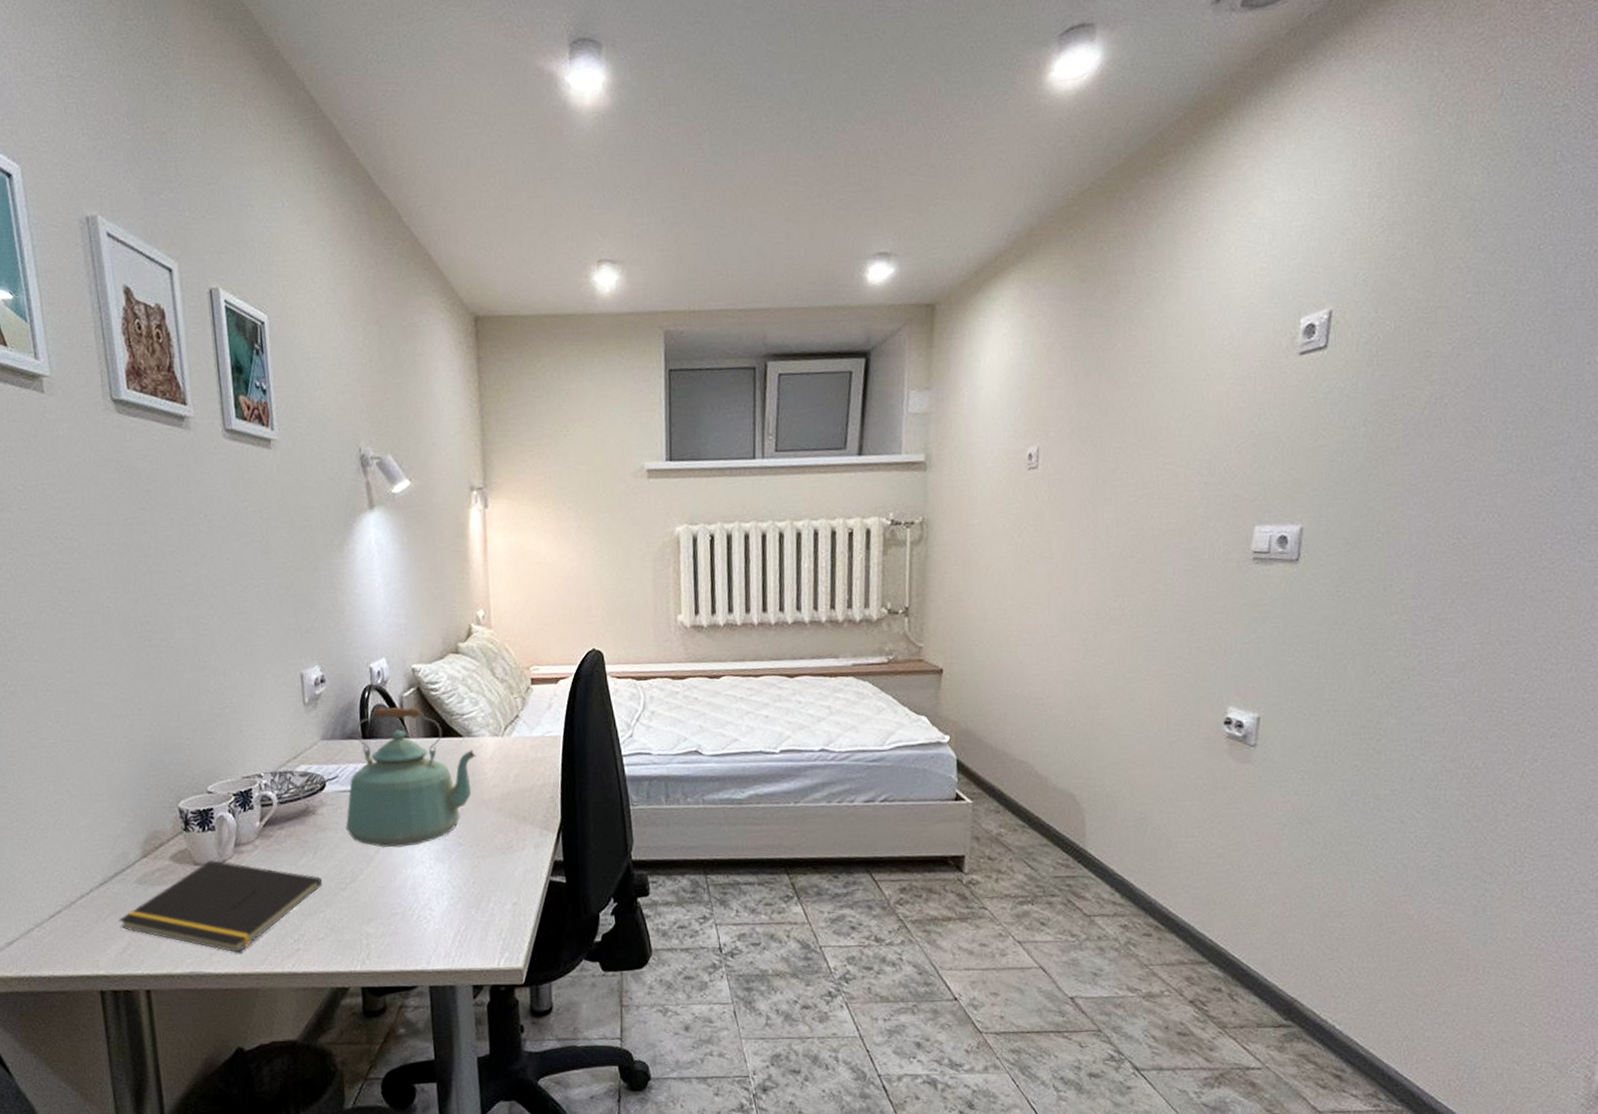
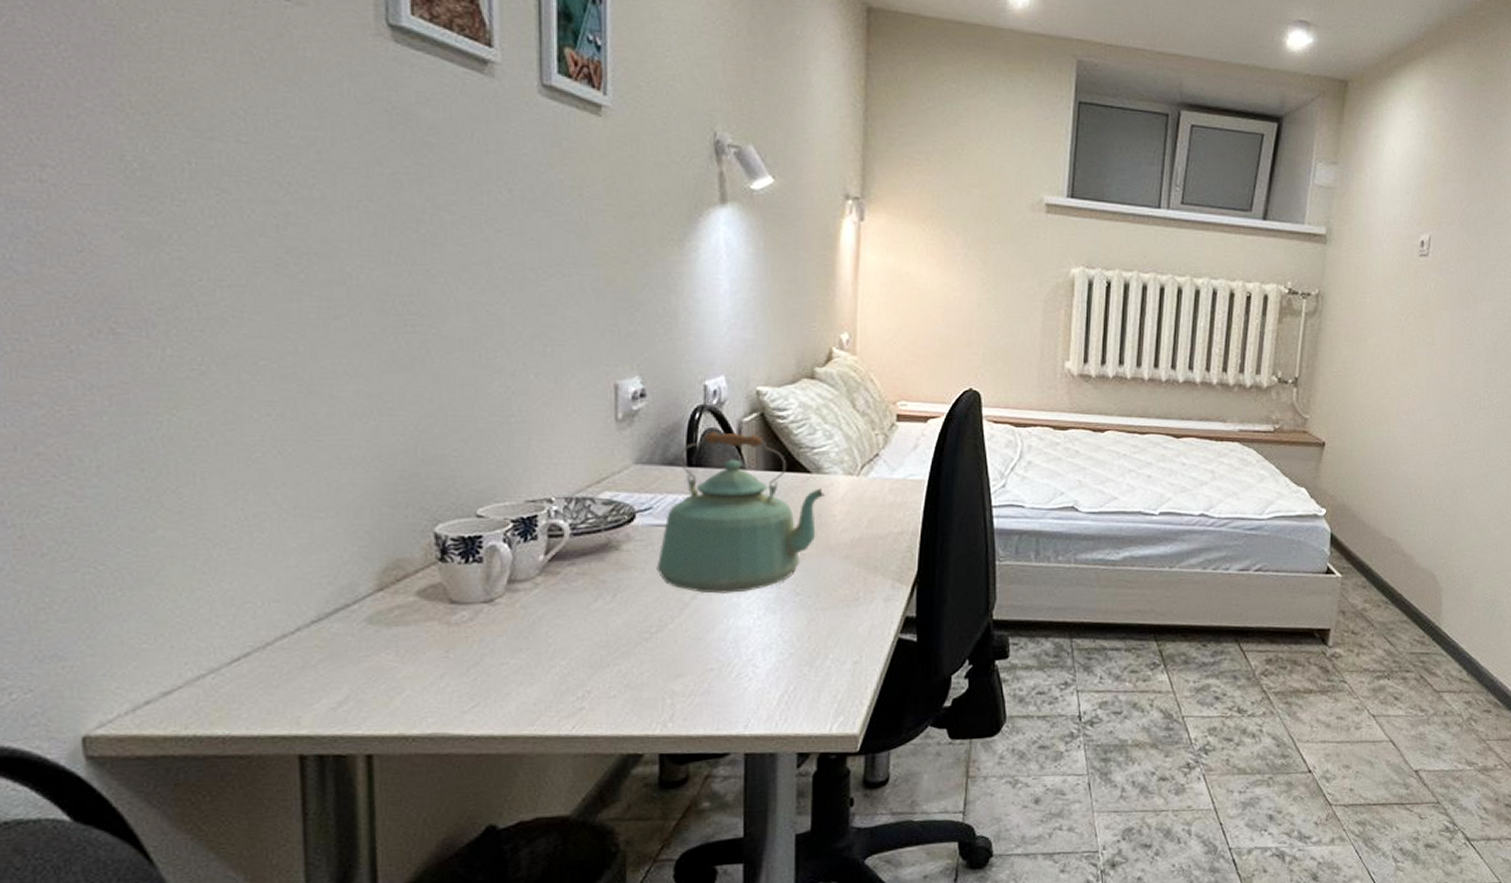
notepad: present [118,860,323,953] -> none [334,599,621,711]

